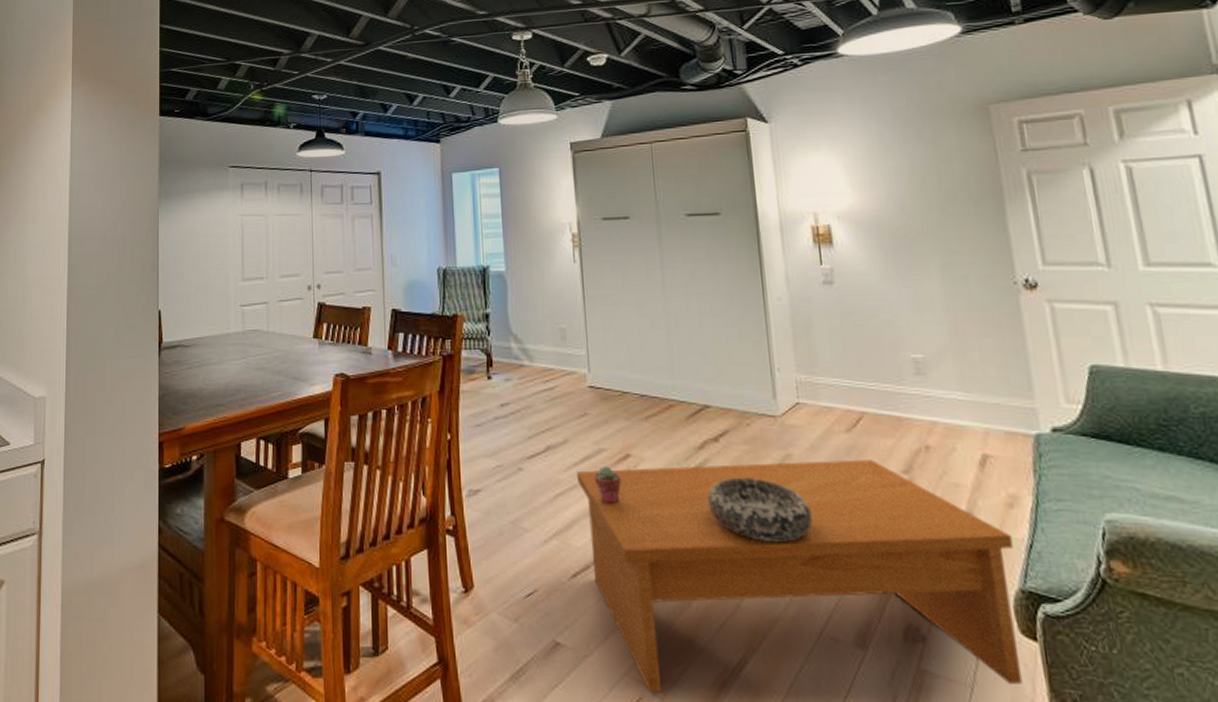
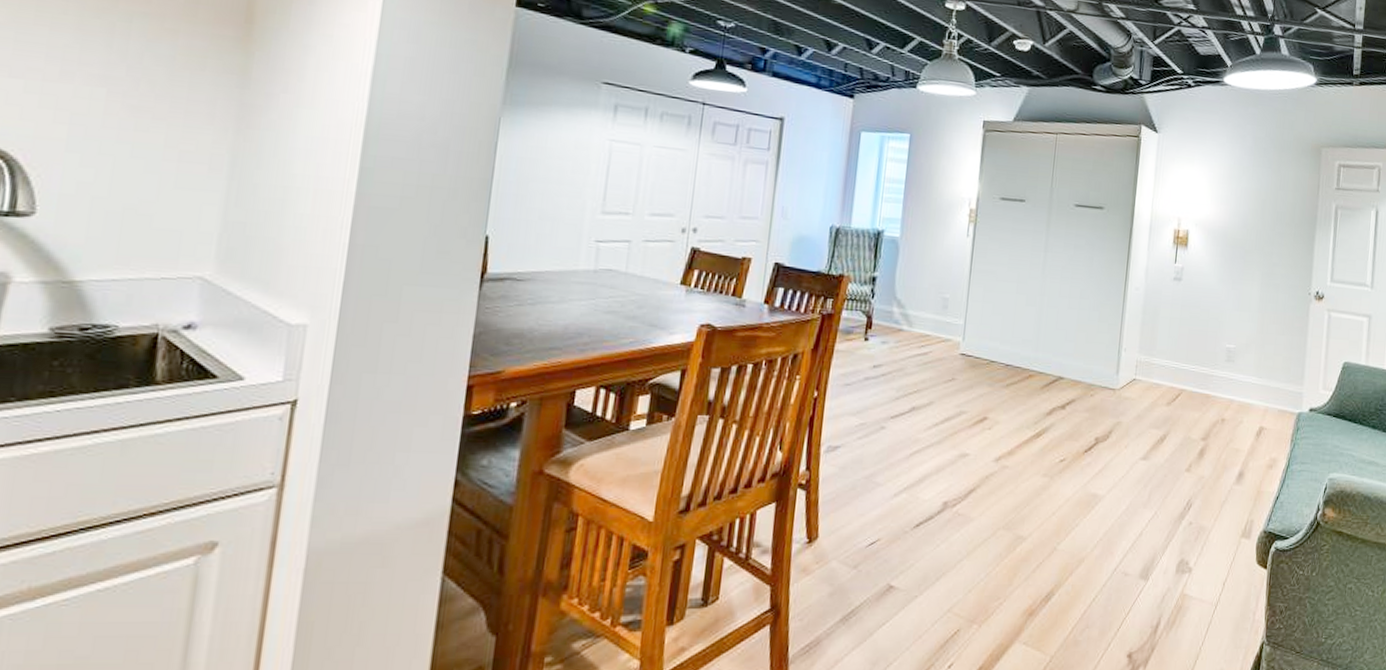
coffee table: present [577,459,1023,693] -> none [935,428,1267,625]
potted succulent: present [594,466,622,503] -> none [951,427,976,461]
decorative bowl: present [708,477,813,541] -> none [1046,440,1128,494]

